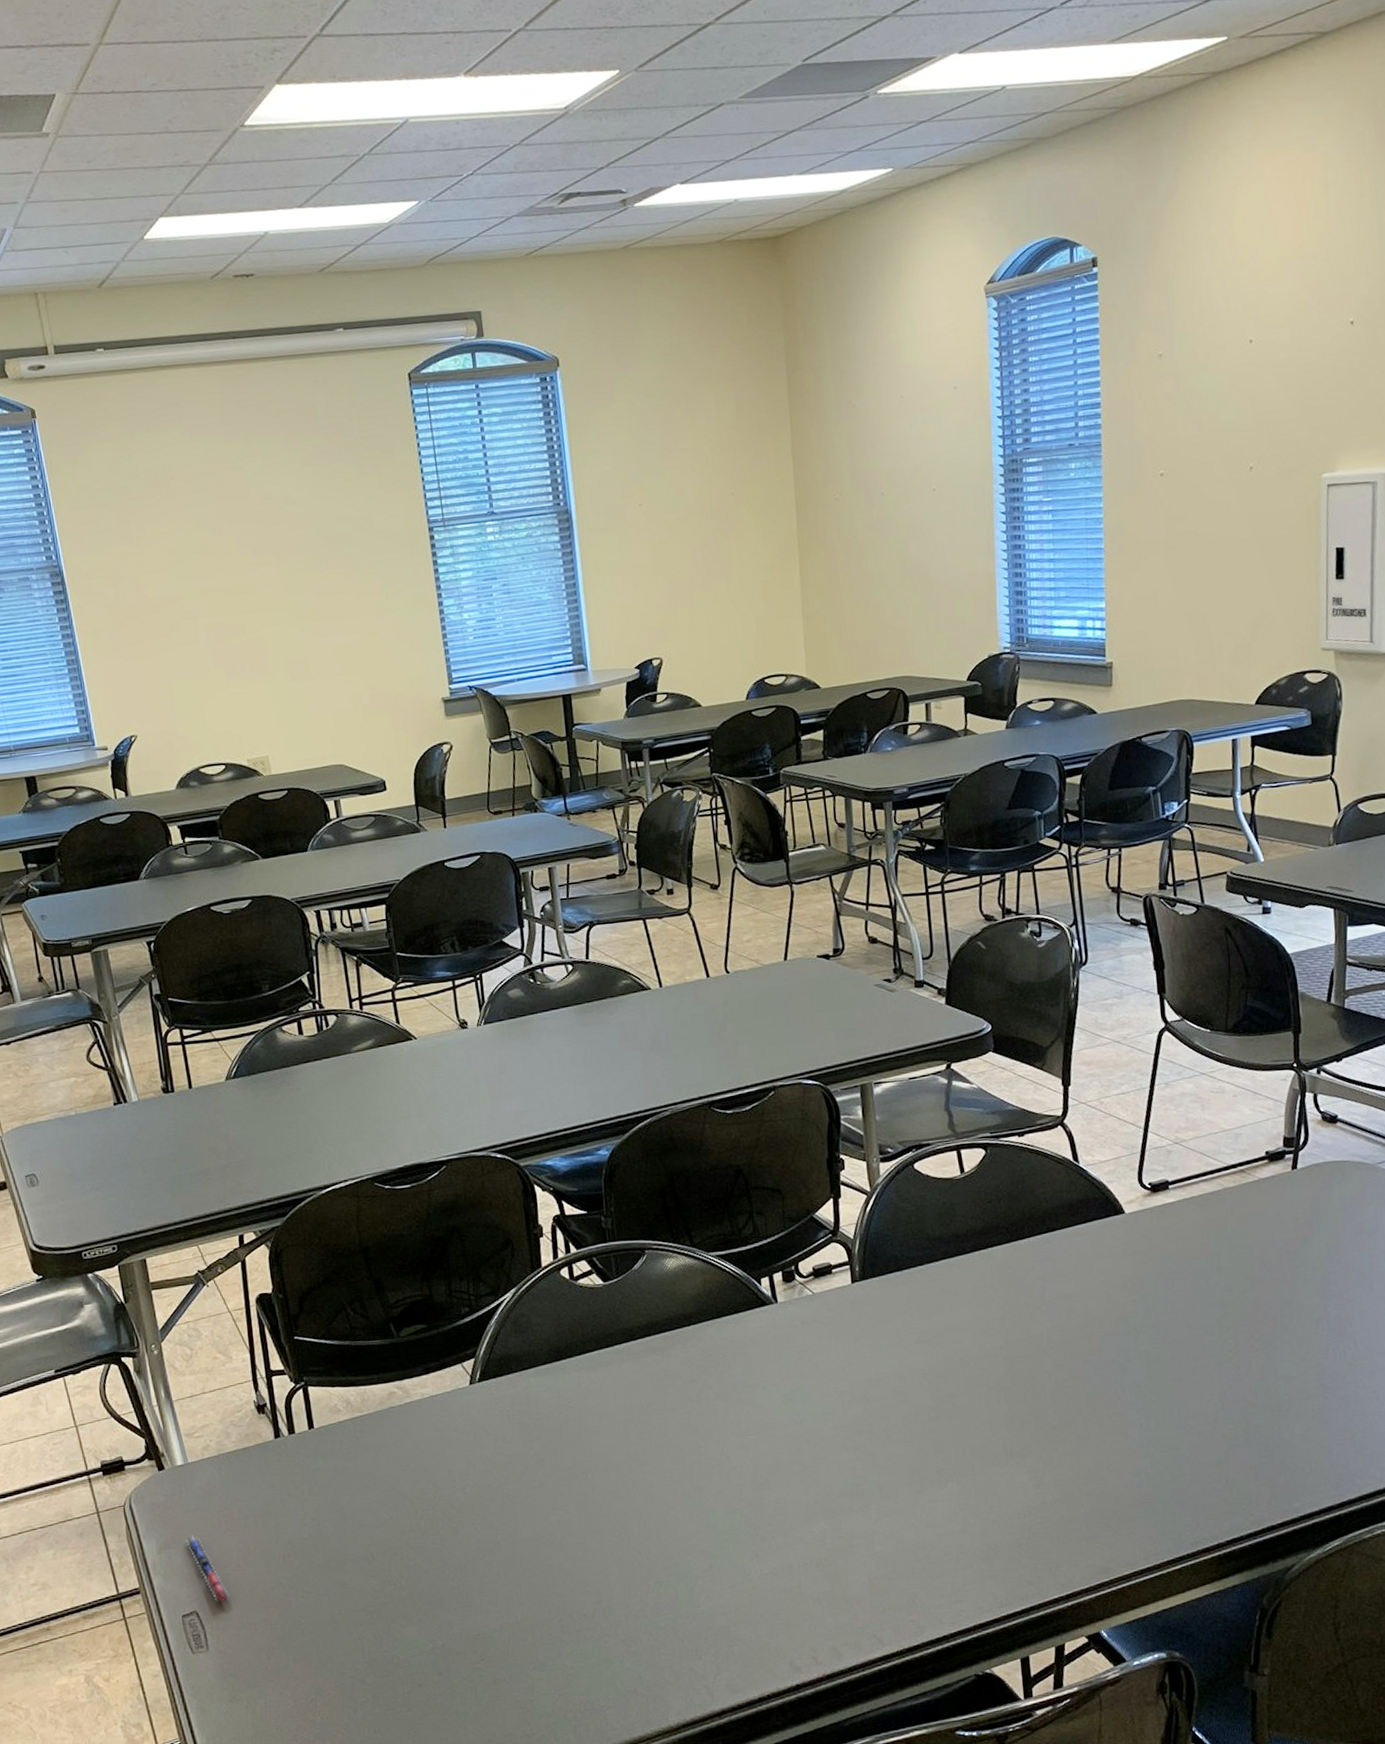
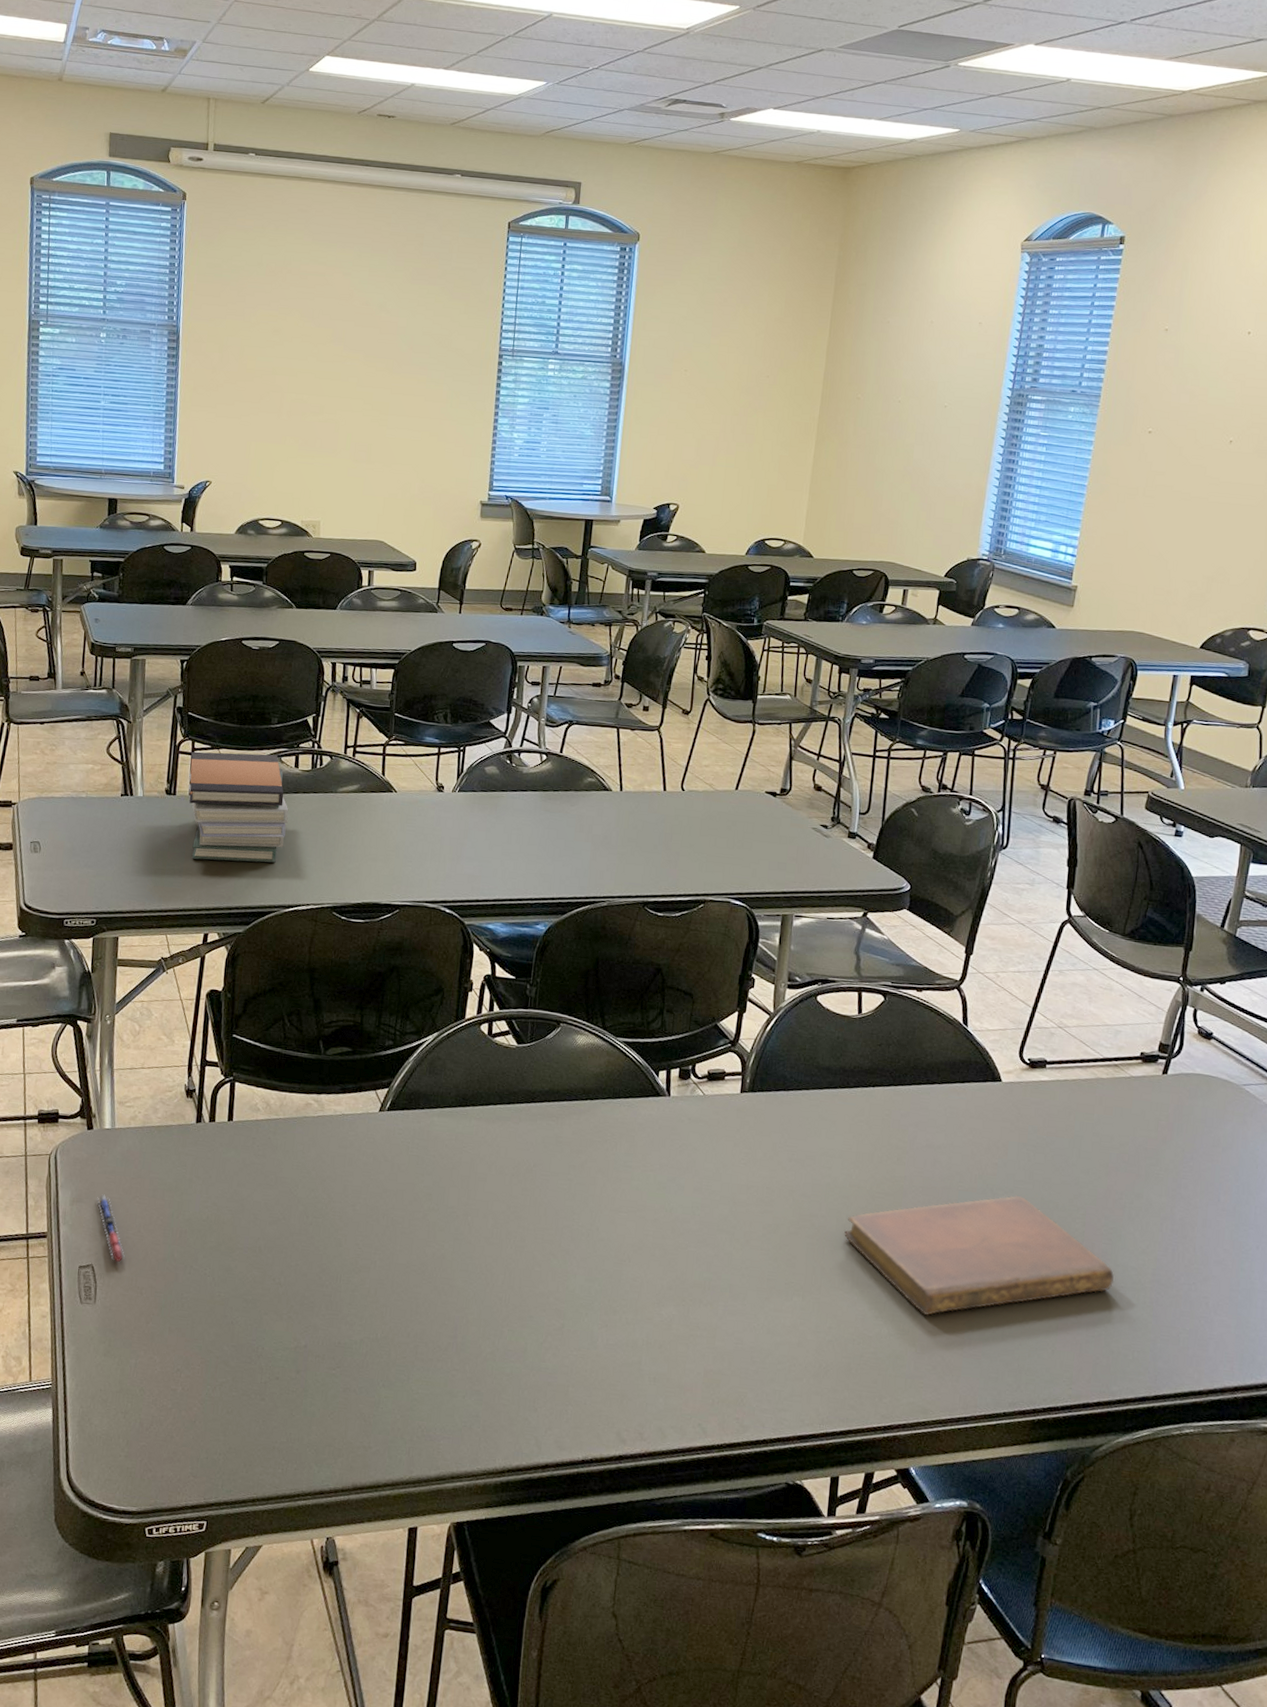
book stack: none [182,1025,305,1157] -> present [188,751,289,863]
notebook: none [987,1328,1278,1473] -> present [843,1195,1114,1316]

